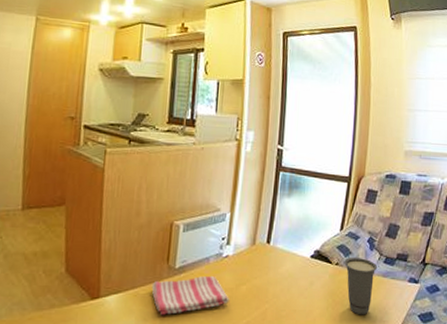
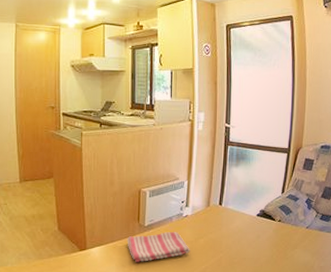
cup: present [344,258,377,315] -> none [286,216,314,262]

